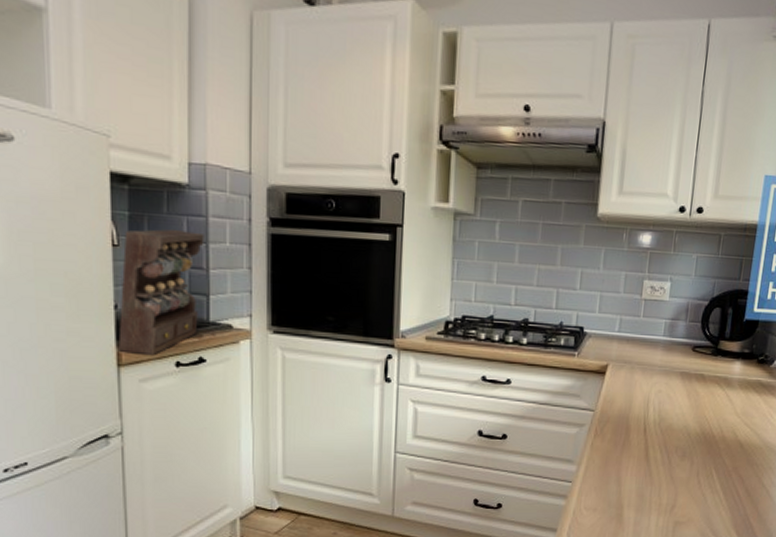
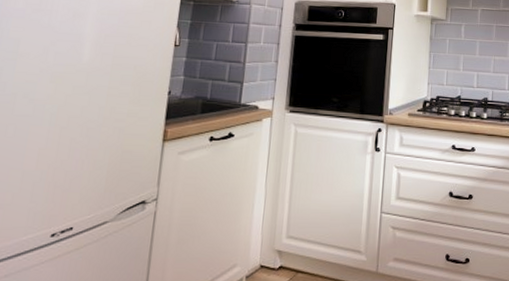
spice rack: present [118,228,204,356] -> none [166,33,245,132]

